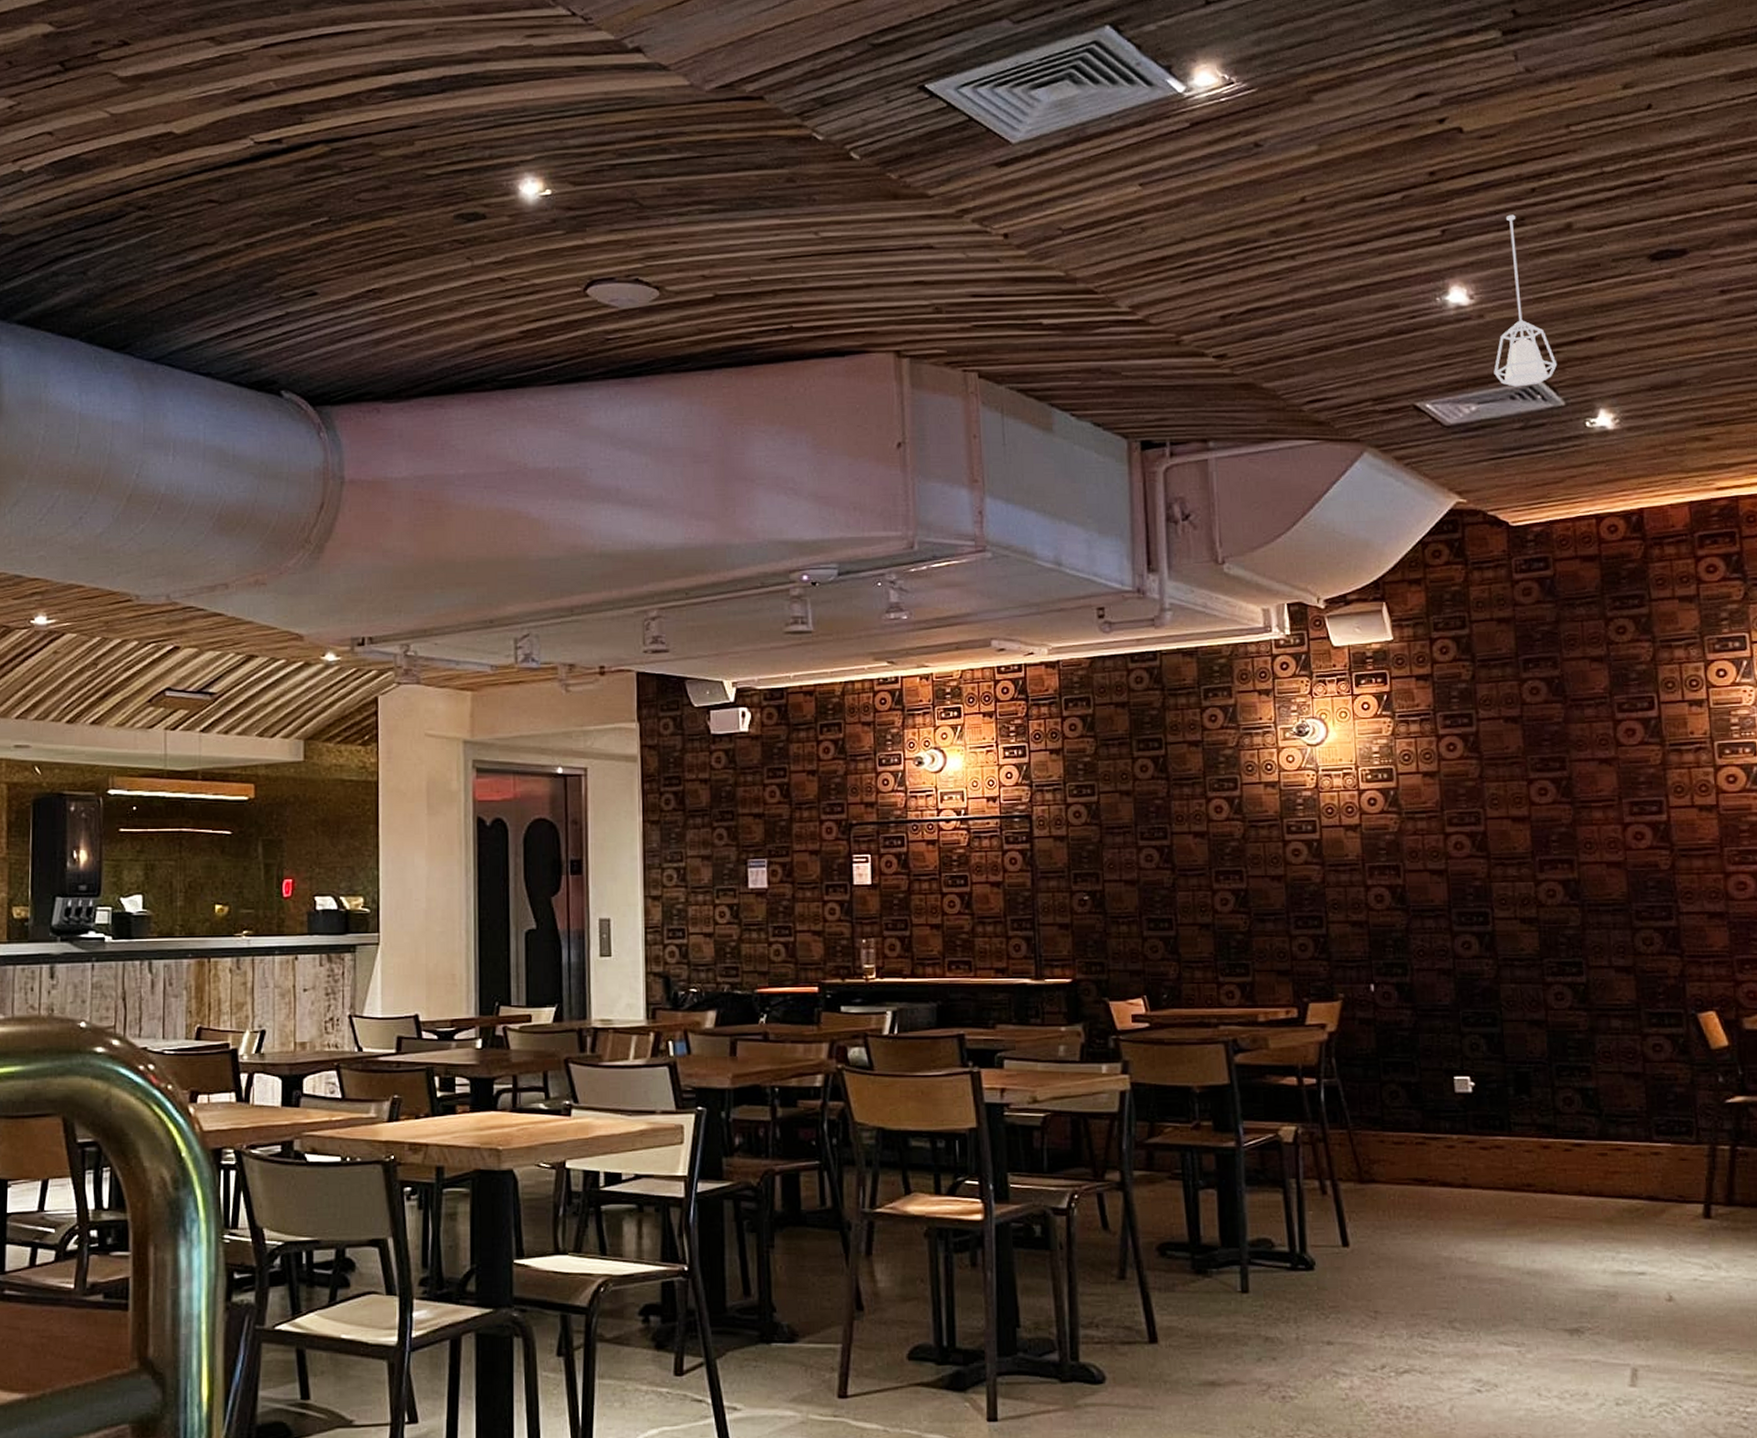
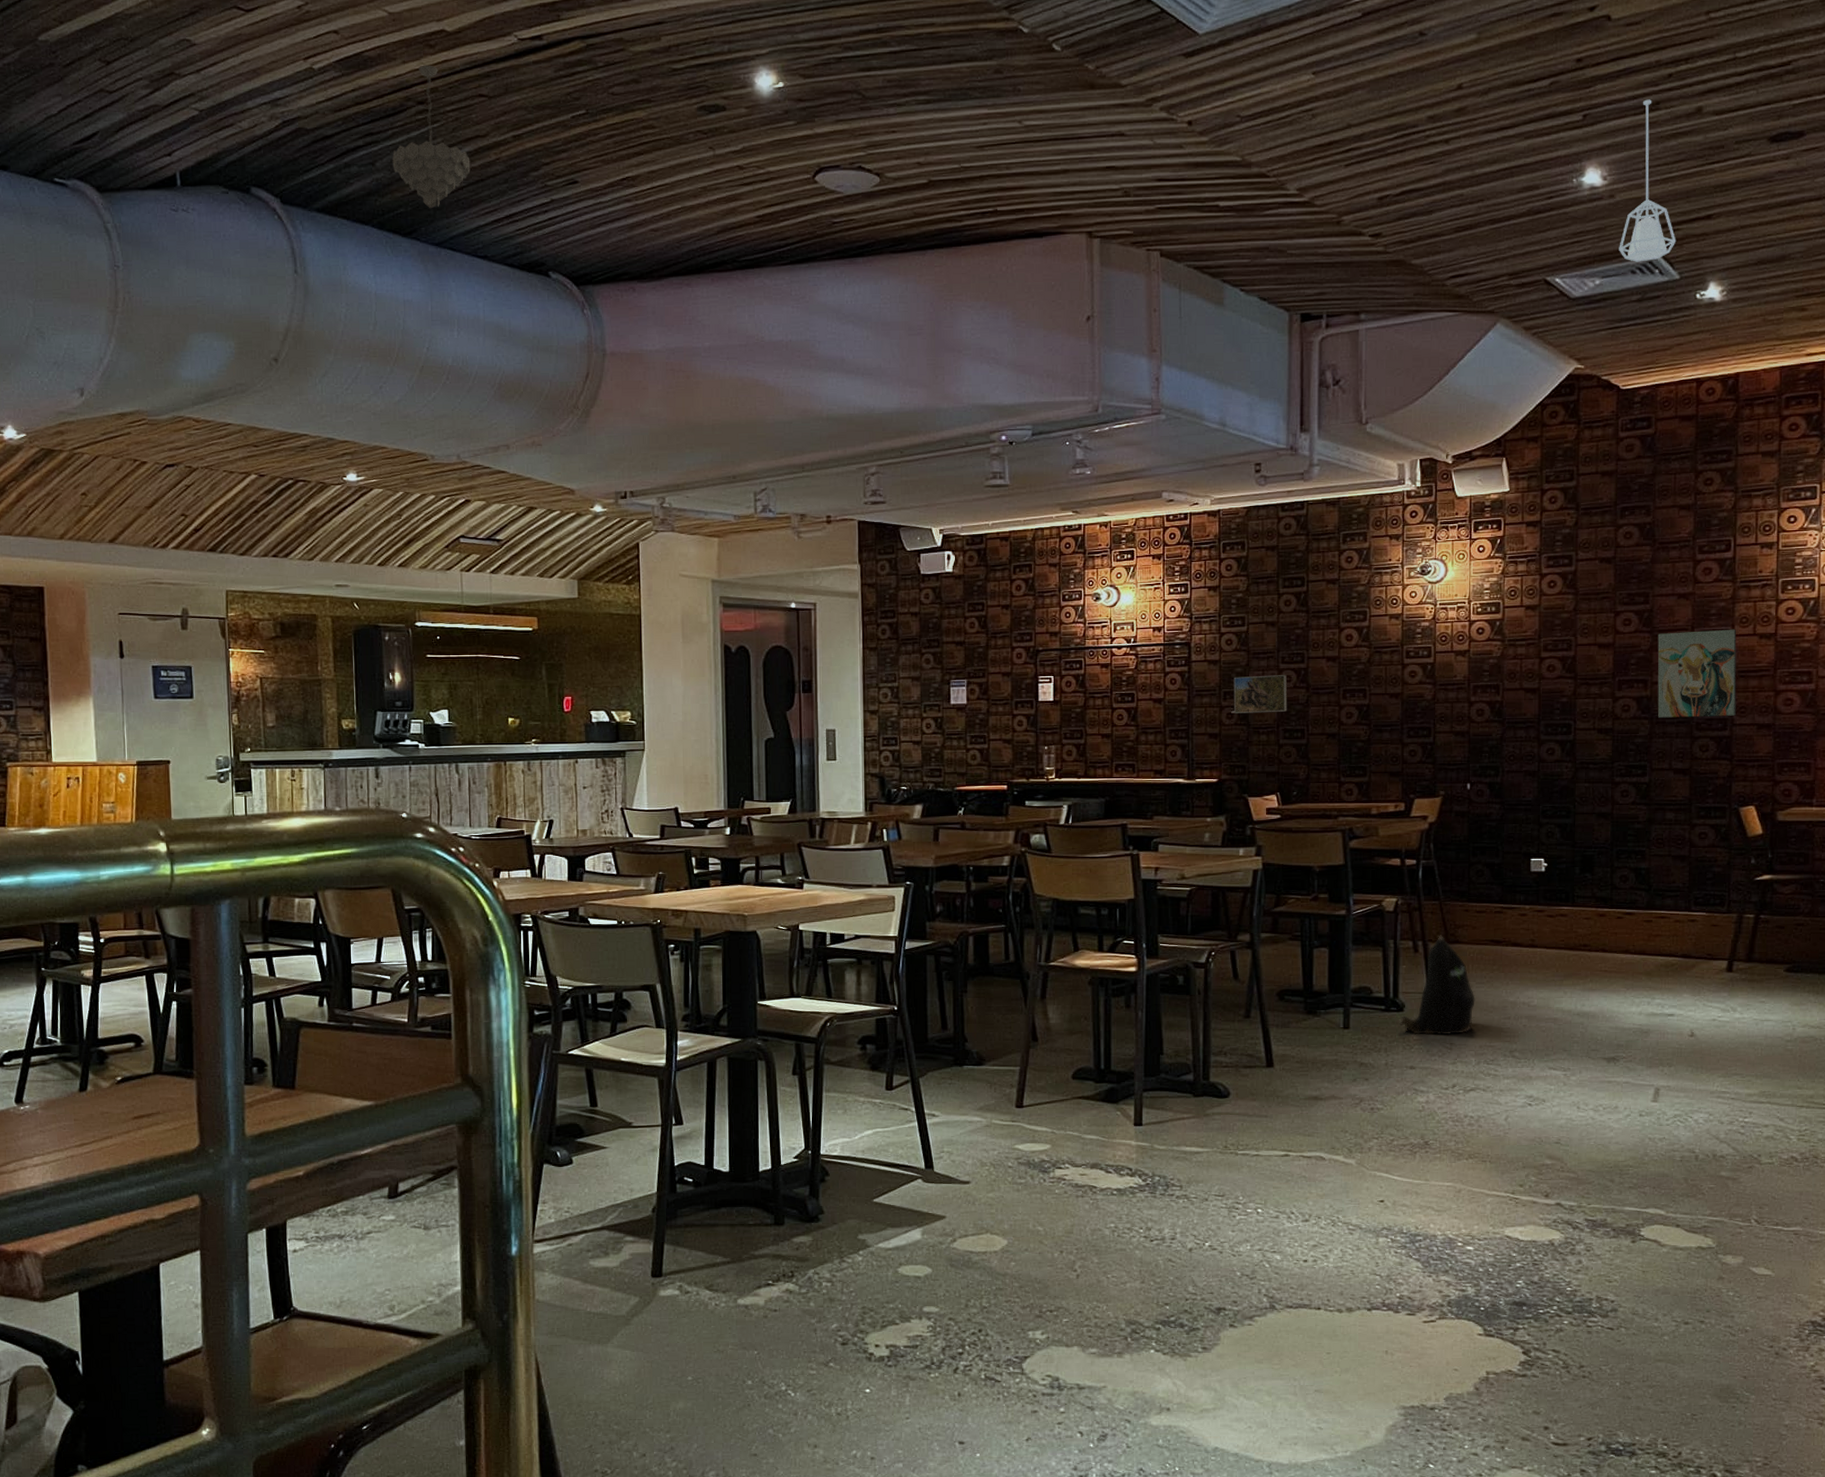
pendant light: none [107,168,196,322] -> present [392,65,471,209]
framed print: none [1084,853,1151,900] -> present [1233,675,1288,713]
backpack: none [1310,1172,1401,1301] -> present [1399,935,1475,1035]
wall art: none [1580,800,1681,905] -> present [1657,629,1737,718]

